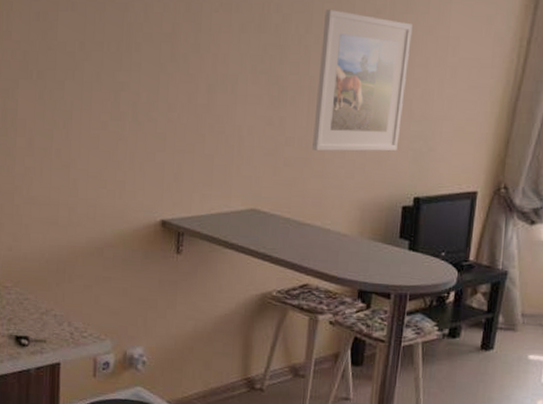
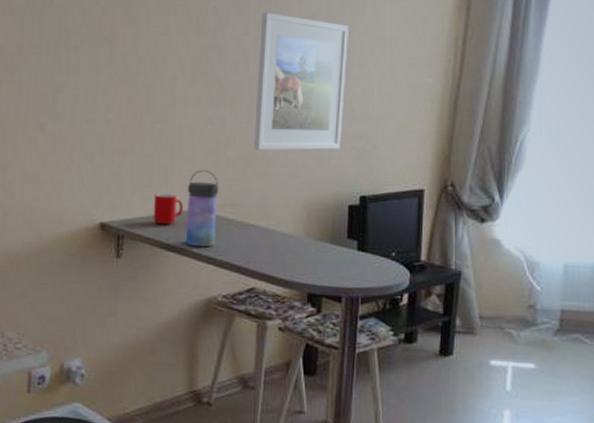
cup: none [212,192,242,223] -> present [153,193,184,225]
water bottle: none [243,170,276,245] -> present [185,170,218,247]

